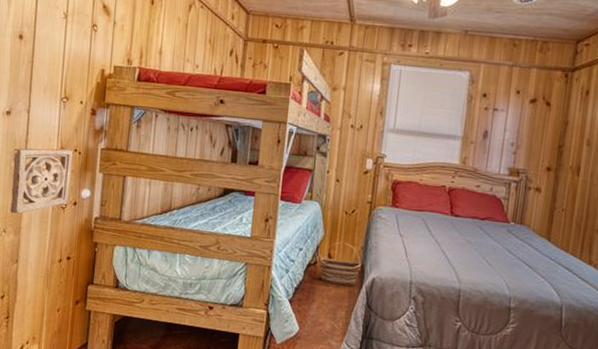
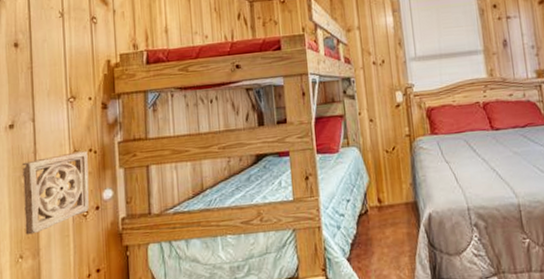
basket: present [319,242,361,287] -> none [370,182,414,231]

